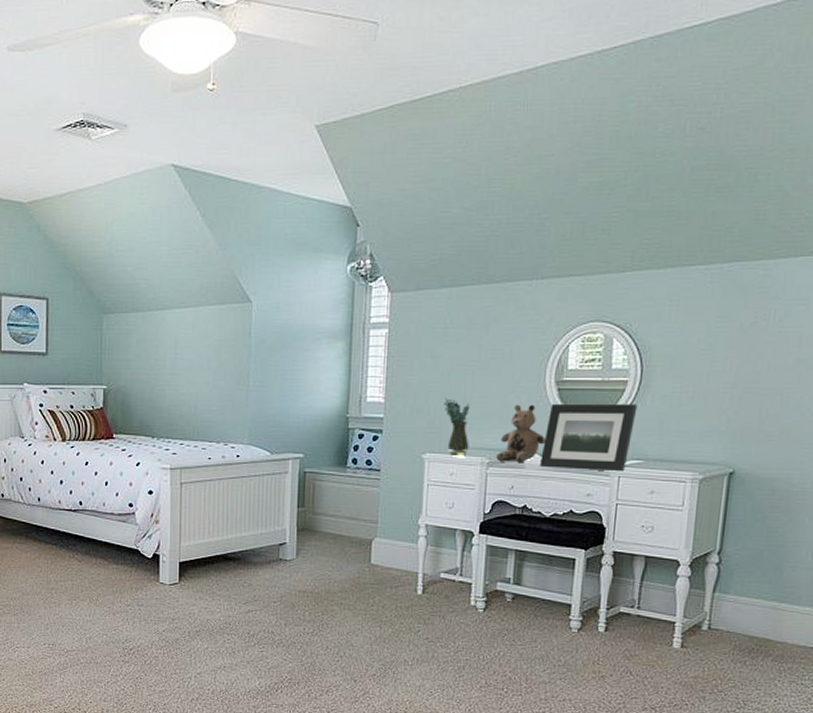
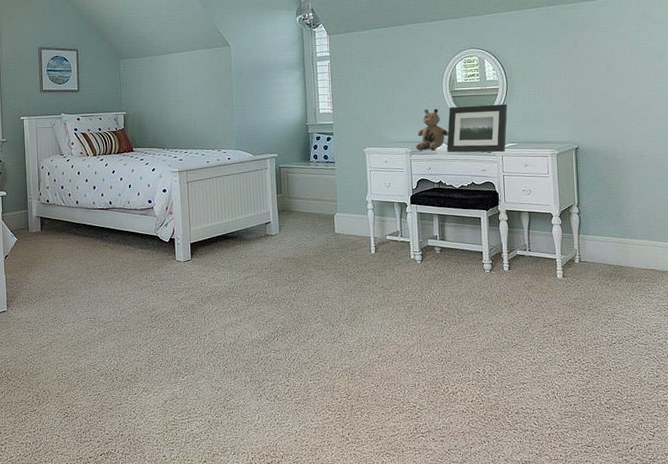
vase: present [444,398,470,458] -> none [375,107,396,150]

